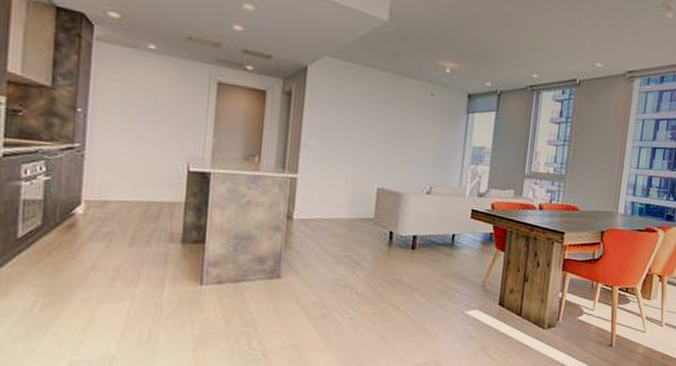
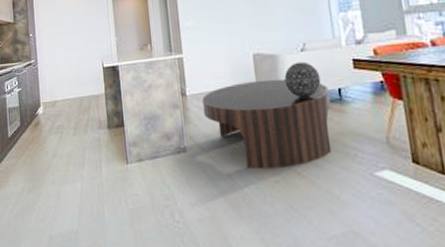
coffee table: none [309,215,444,302] -> present [202,79,332,170]
decorative sphere: none [403,203,439,238] -> present [284,61,321,98]

